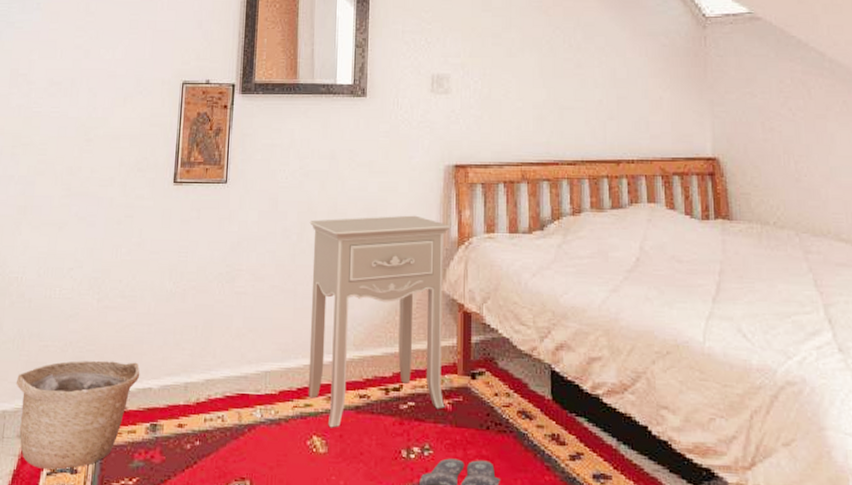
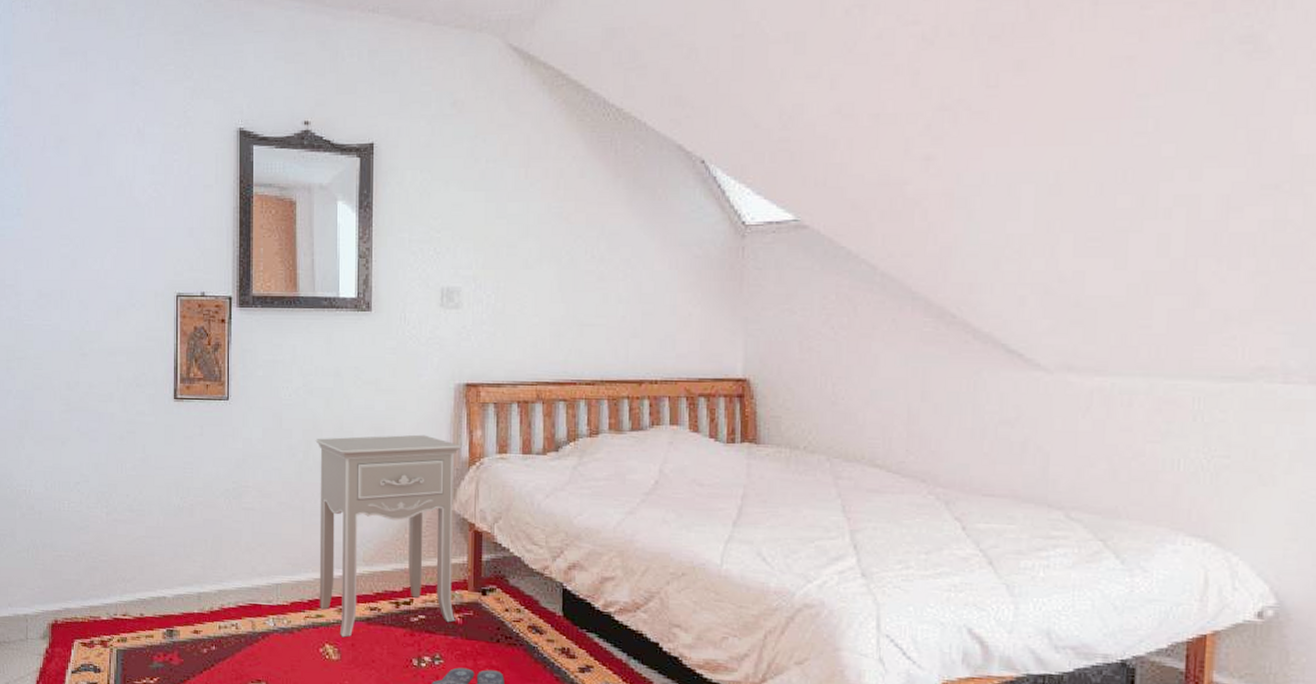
basket: present [15,361,140,470] -> none [34,570,154,668]

